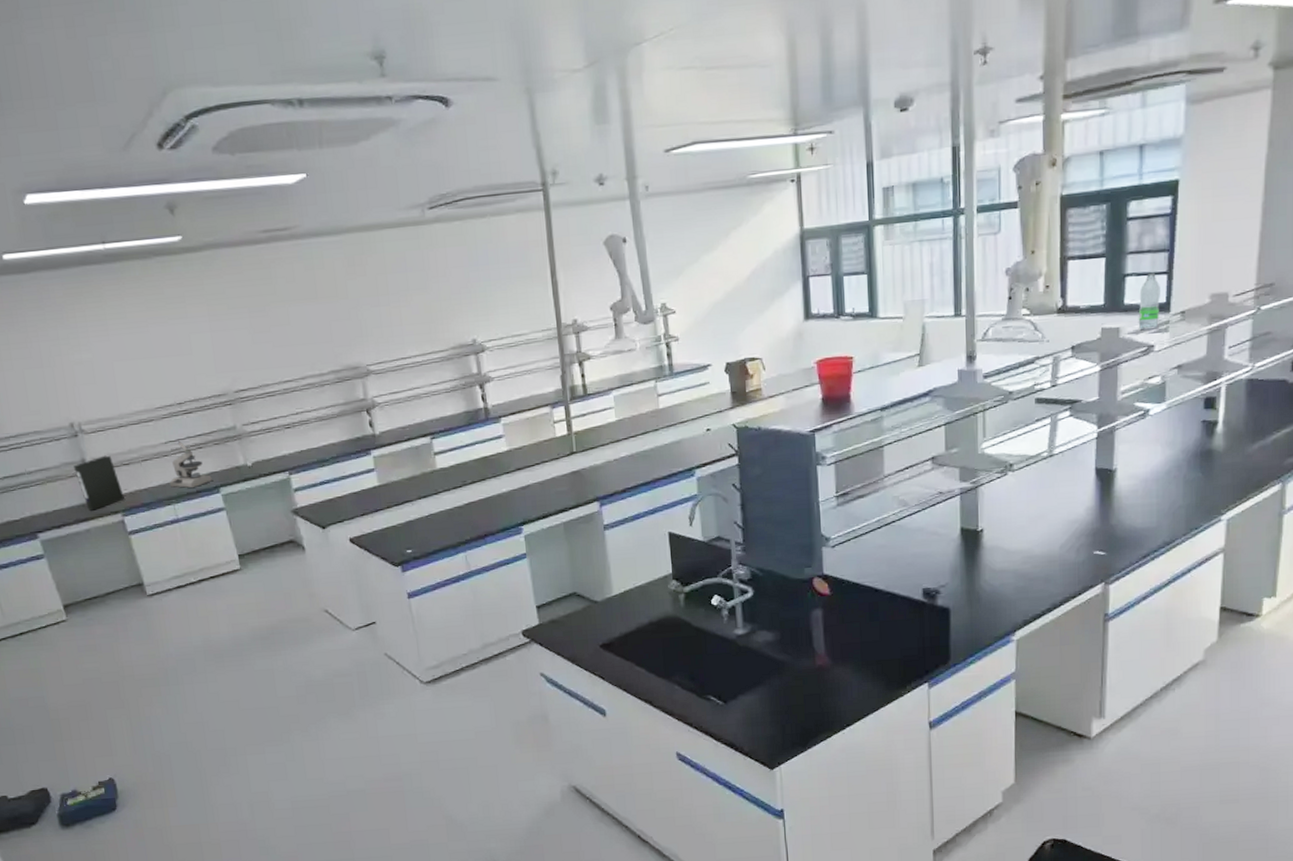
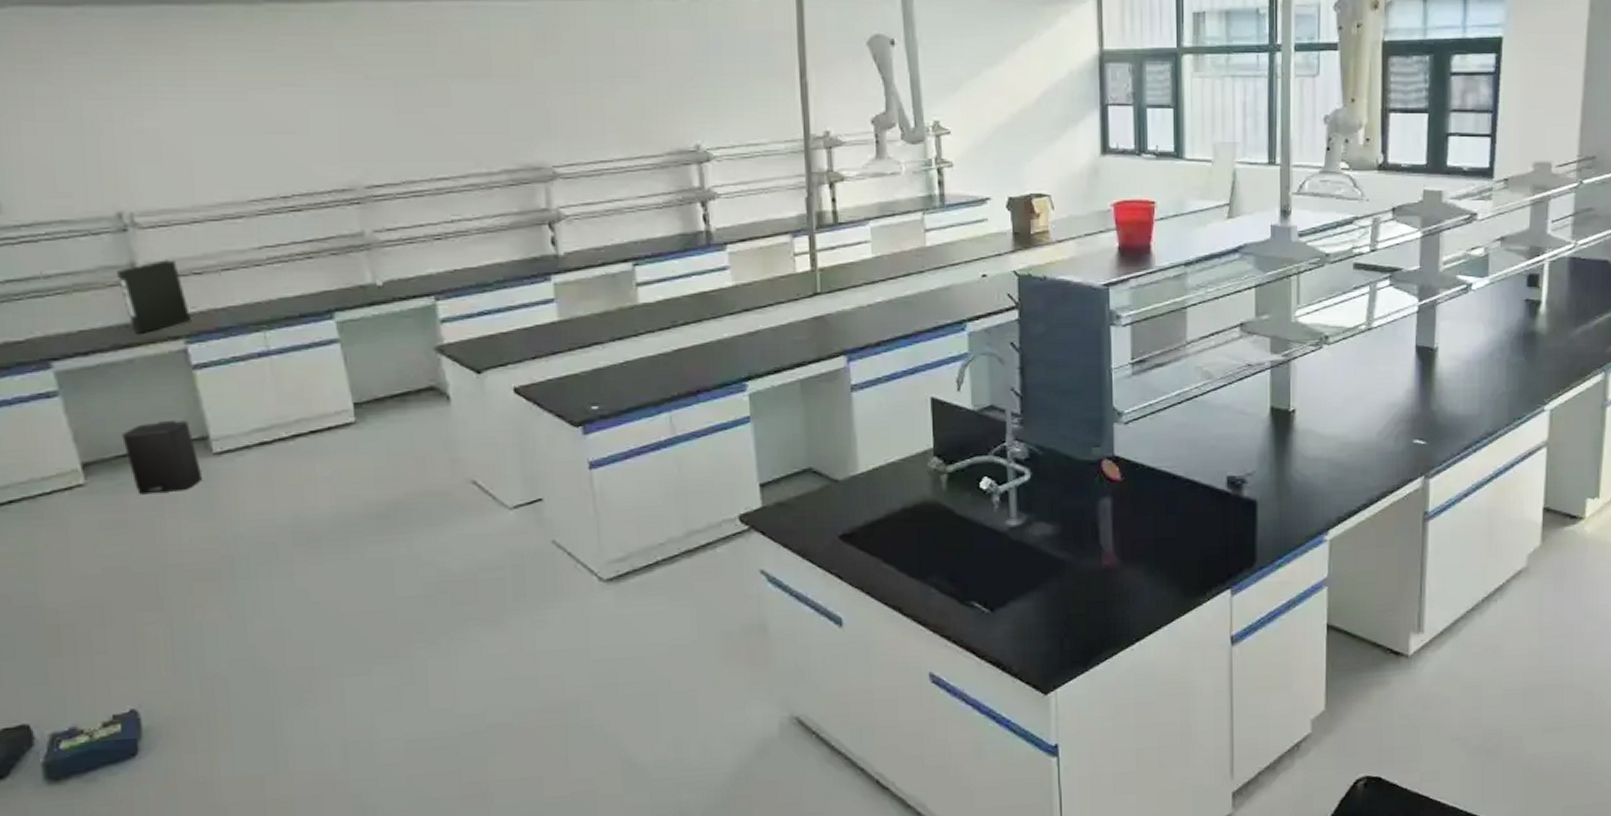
pedal bin: none [87,572,141,627] -> present [121,420,202,495]
microscope: present [169,441,212,489] -> none [260,247,324,311]
bottle: present [1138,272,1160,331] -> none [1461,134,1483,196]

